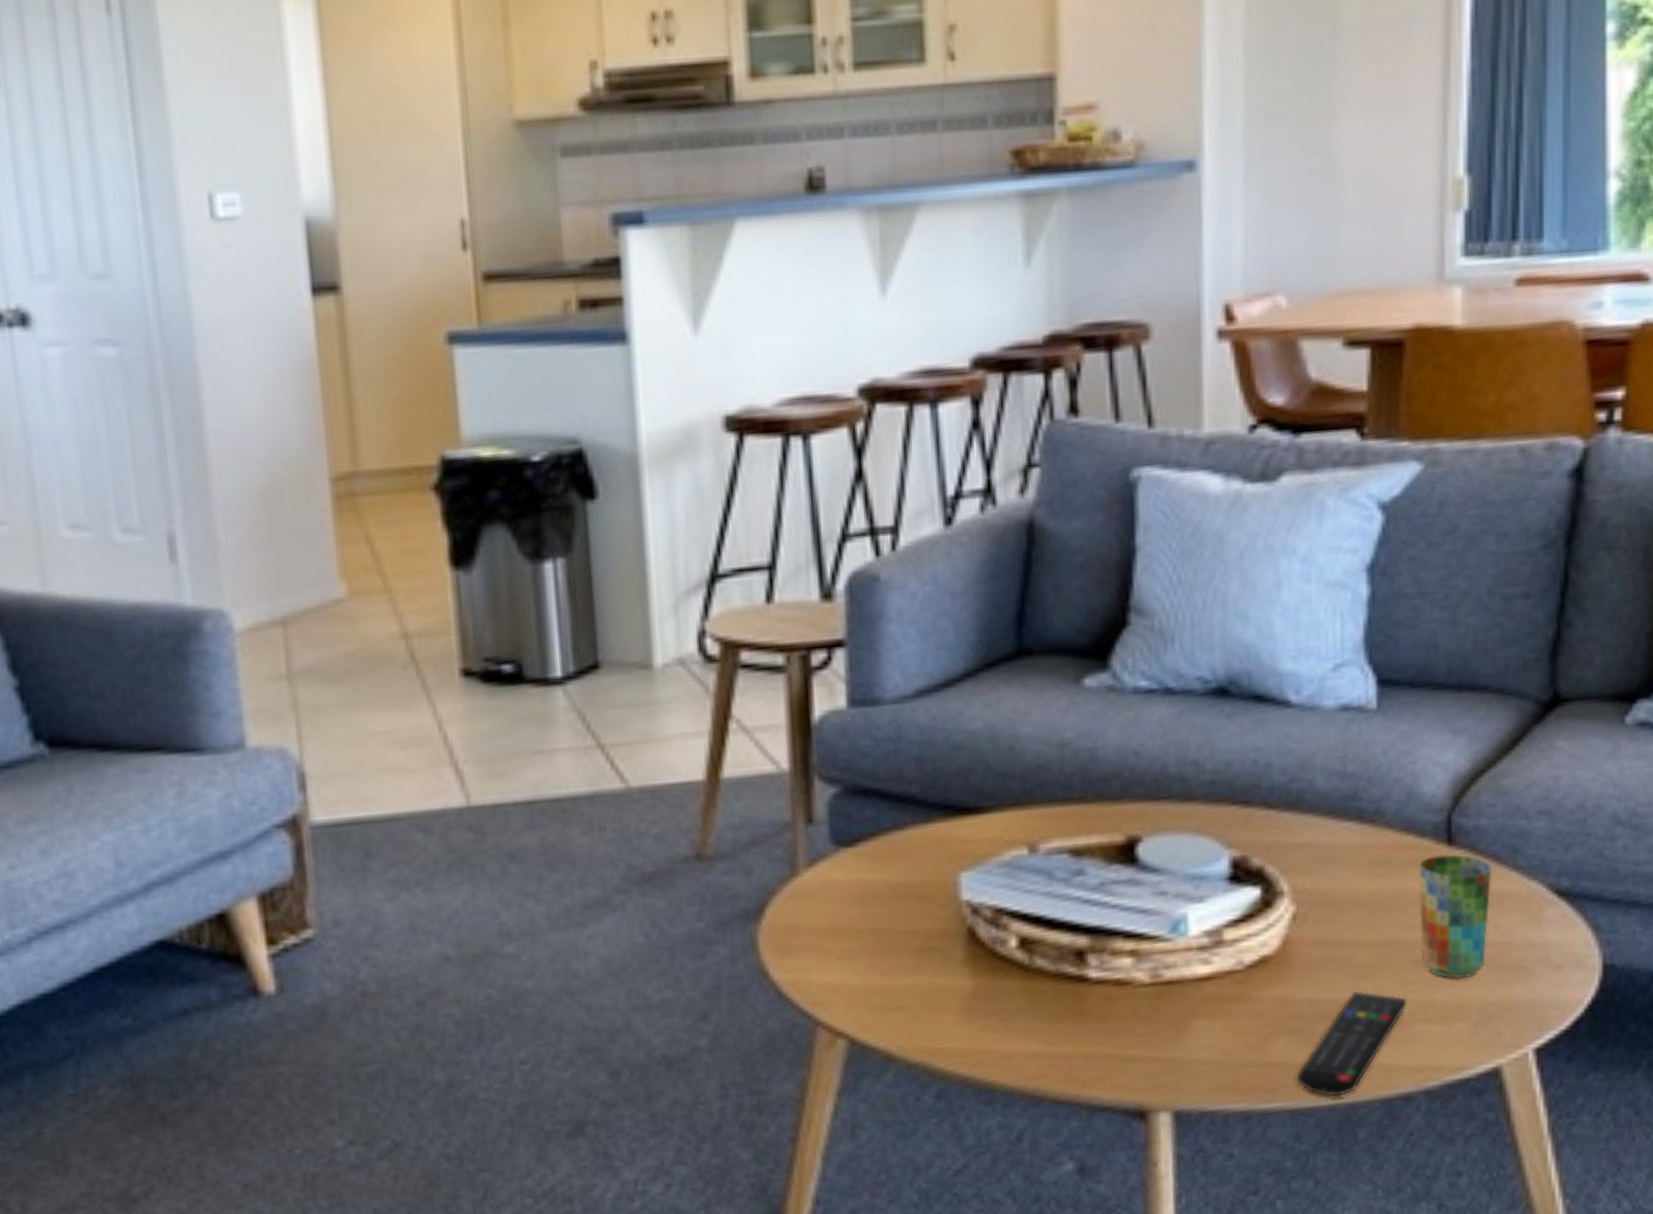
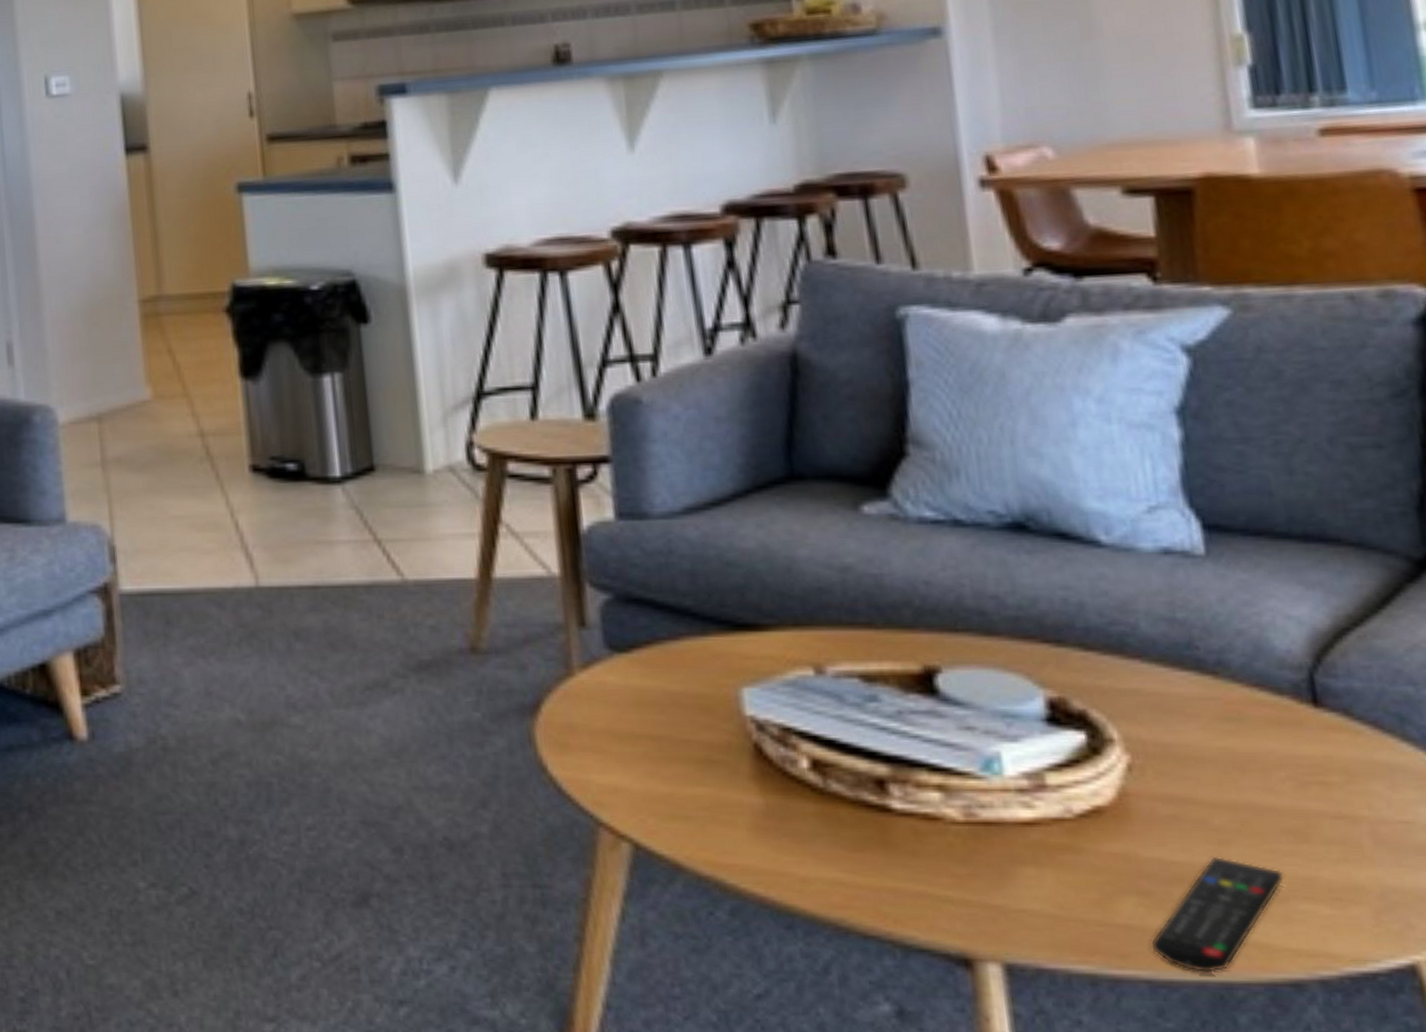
cup: present [1418,854,1492,979] -> none [1278,717,1380,857]

